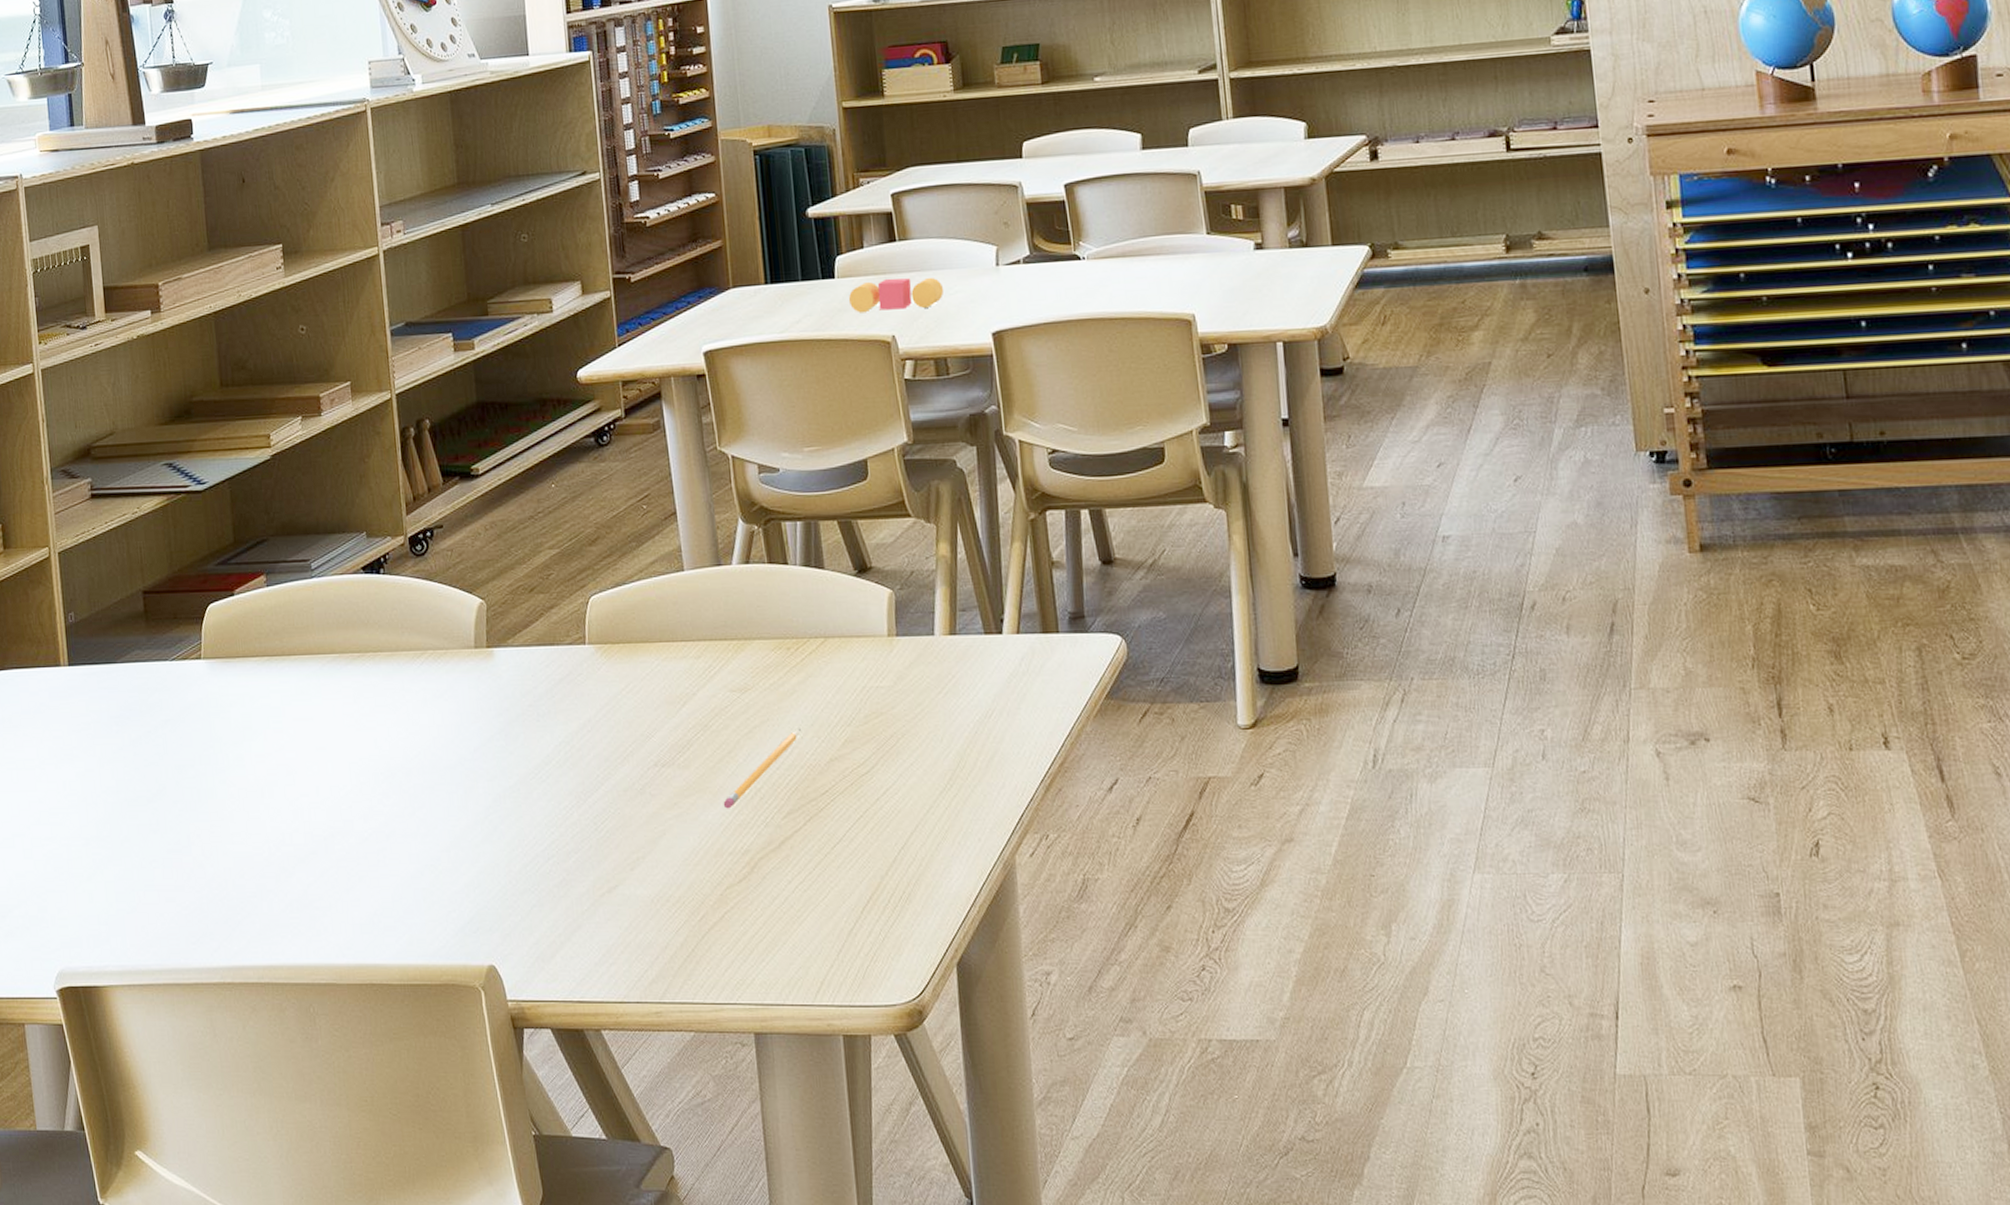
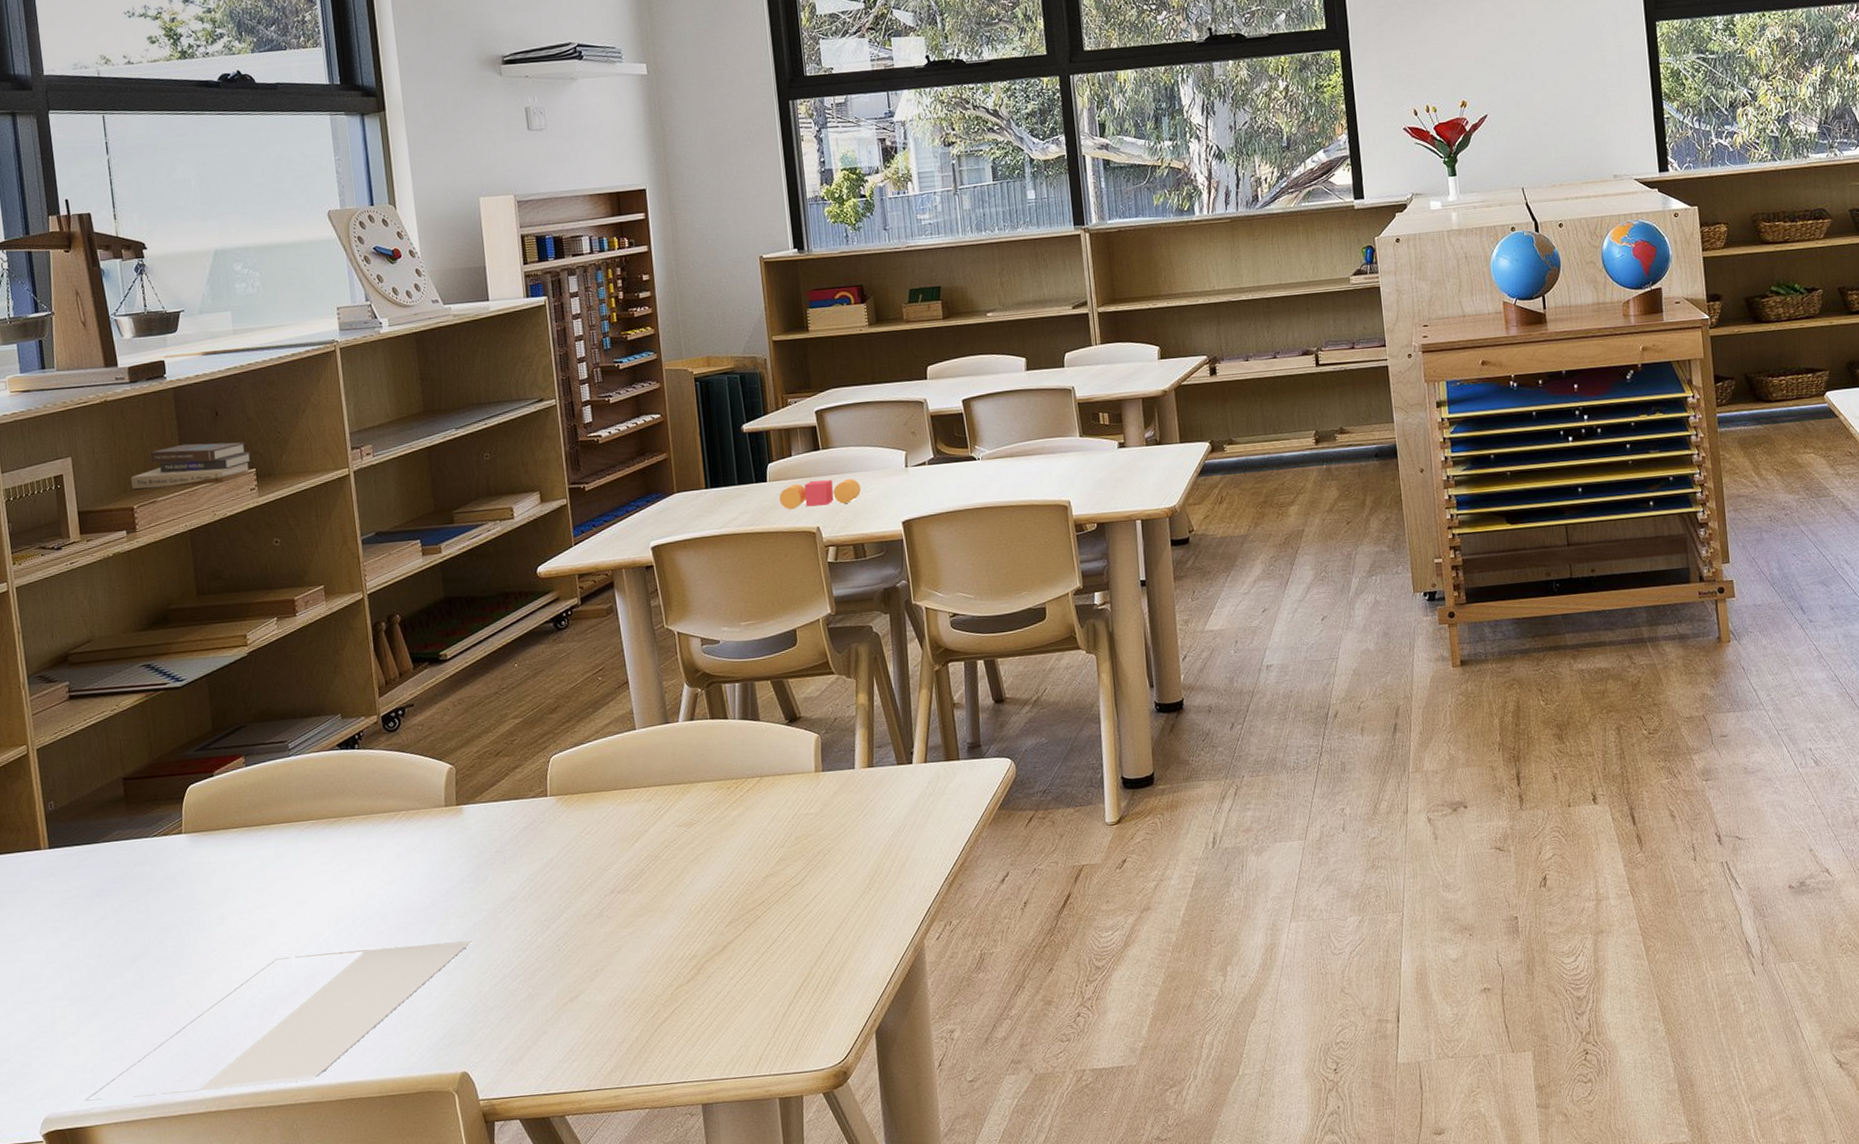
paper: none [99,809,502,959] -> present [85,940,472,1101]
books: none [156,213,279,264] -> present [131,442,252,490]
pencil: present [723,728,801,809] -> none [672,852,740,923]

